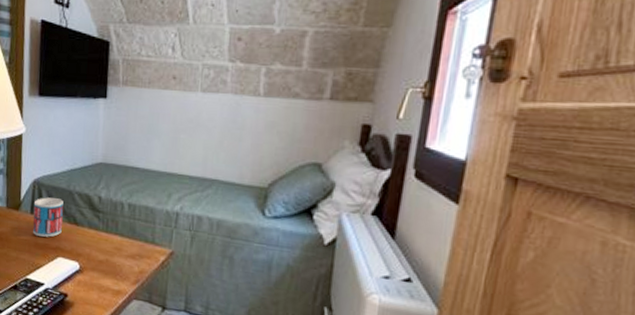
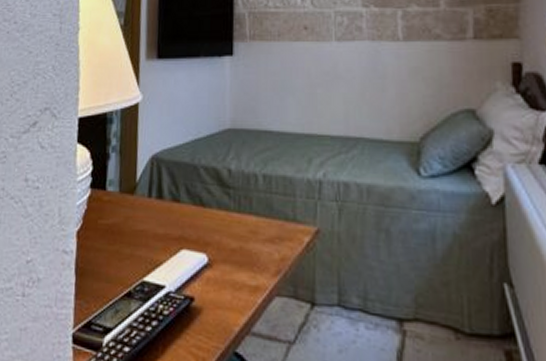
mug: present [33,197,63,237] -> none [151,175,187,225]

